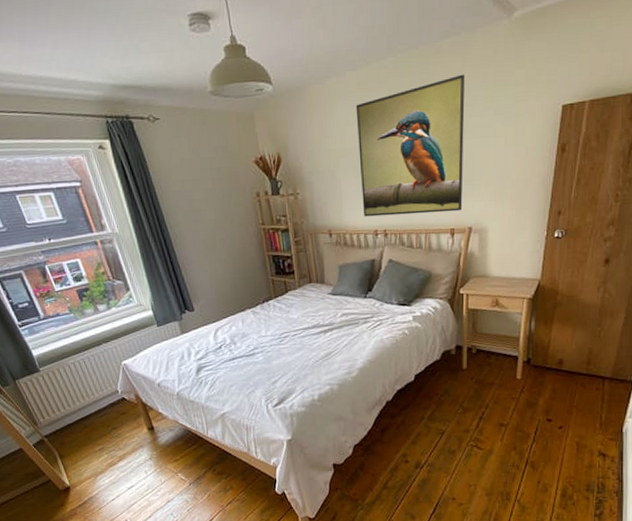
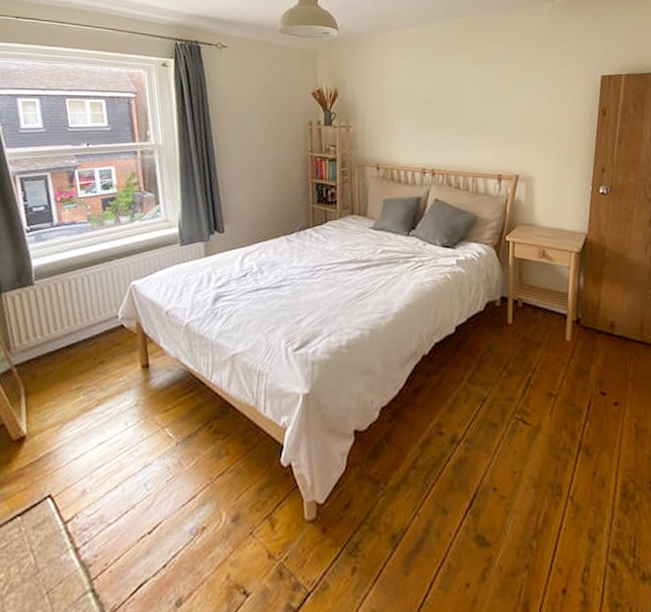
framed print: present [355,74,466,217] -> none [412,41,514,159]

